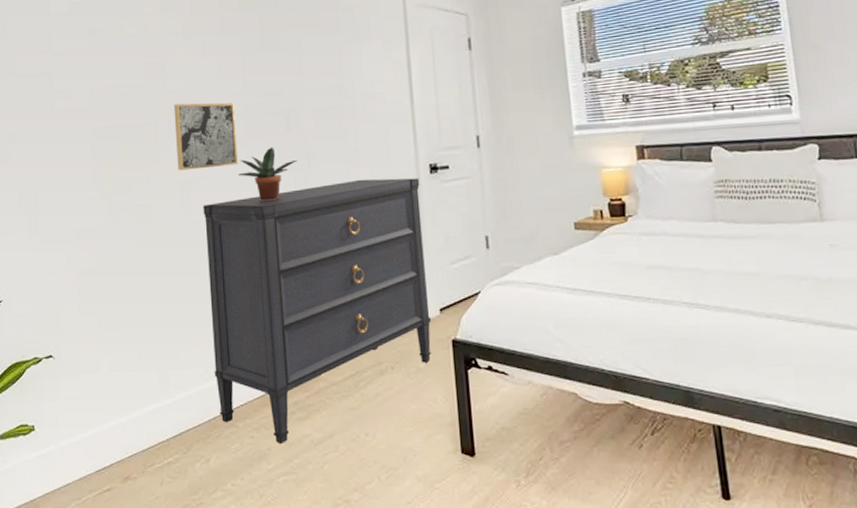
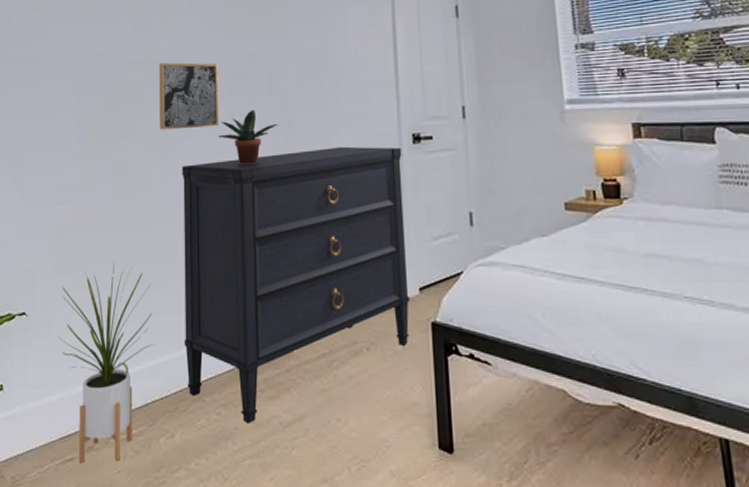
house plant: none [87,303,186,493] -> present [58,263,156,464]

